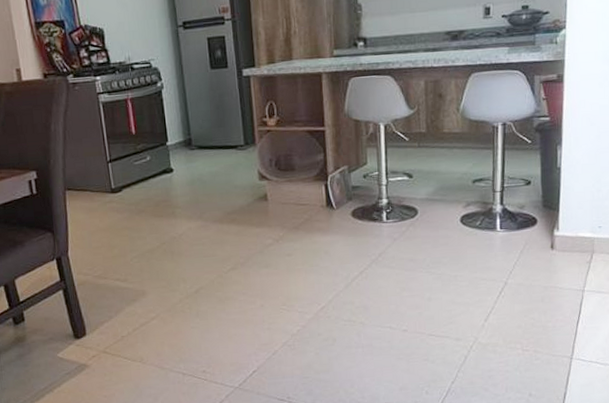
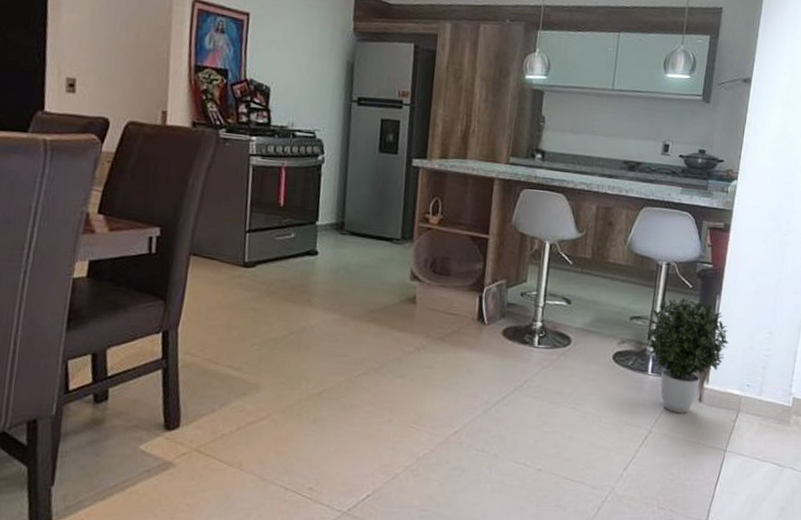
potted plant: none [491,153,575,263] -> present [645,297,729,414]

